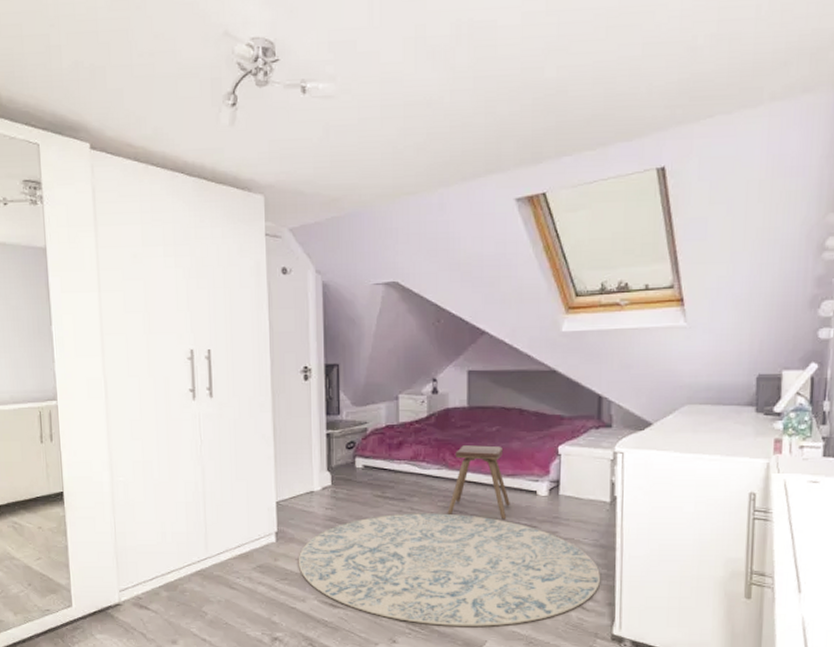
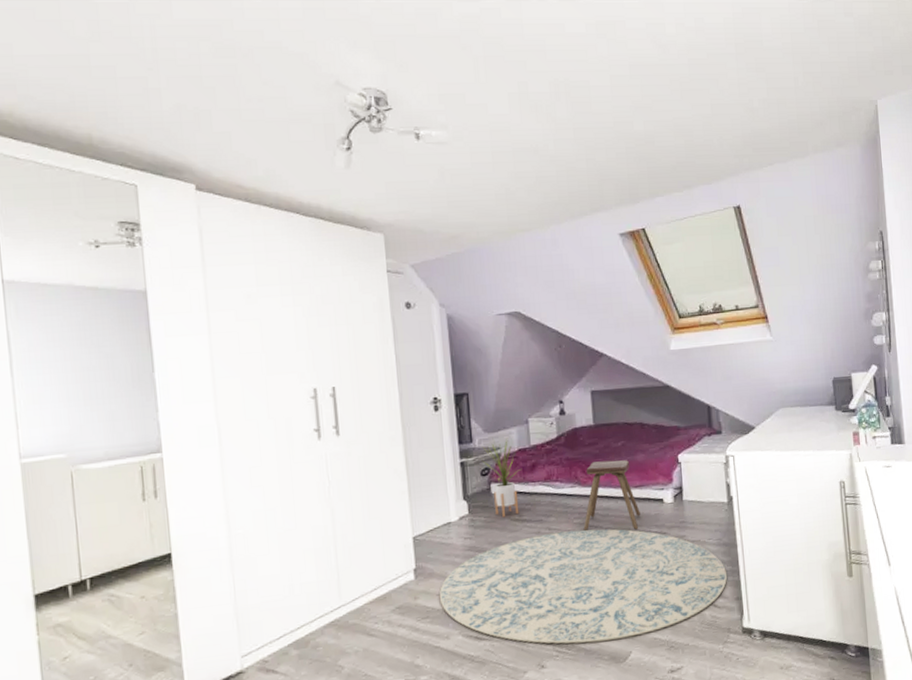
house plant: none [348,412,387,492] -> present [482,438,521,518]

